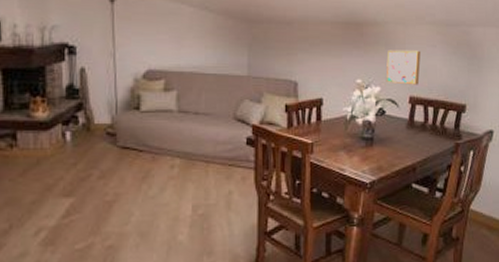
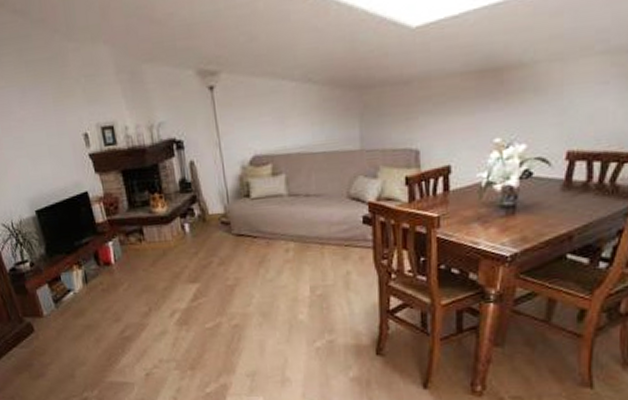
wall art: present [385,50,421,85] -> none [534,91,587,138]

